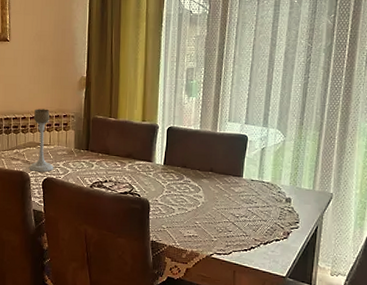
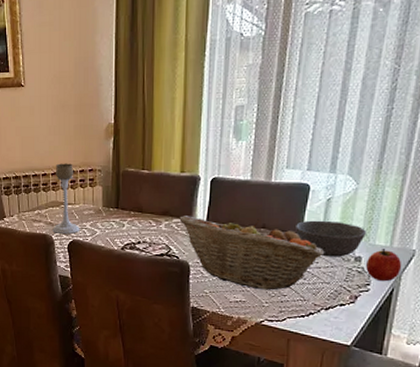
fruit basket: none [141,159,262,227] -> present [179,216,325,290]
bowl: none [237,166,295,198] -> present [295,220,368,257]
apple: none [295,192,323,220] -> present [366,249,402,282]

